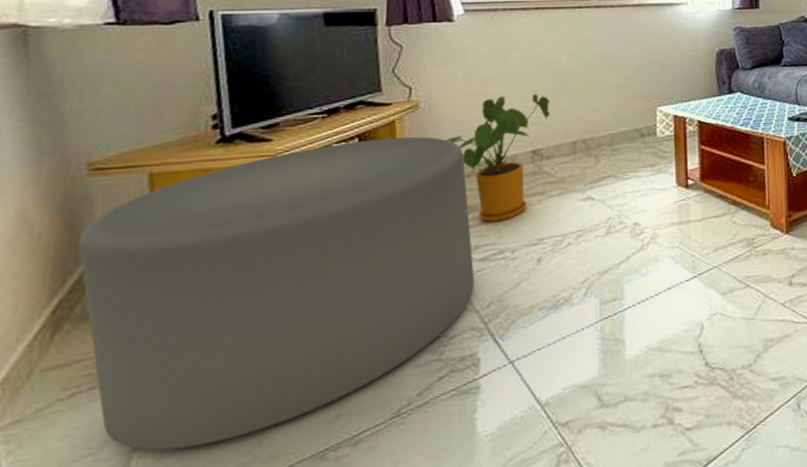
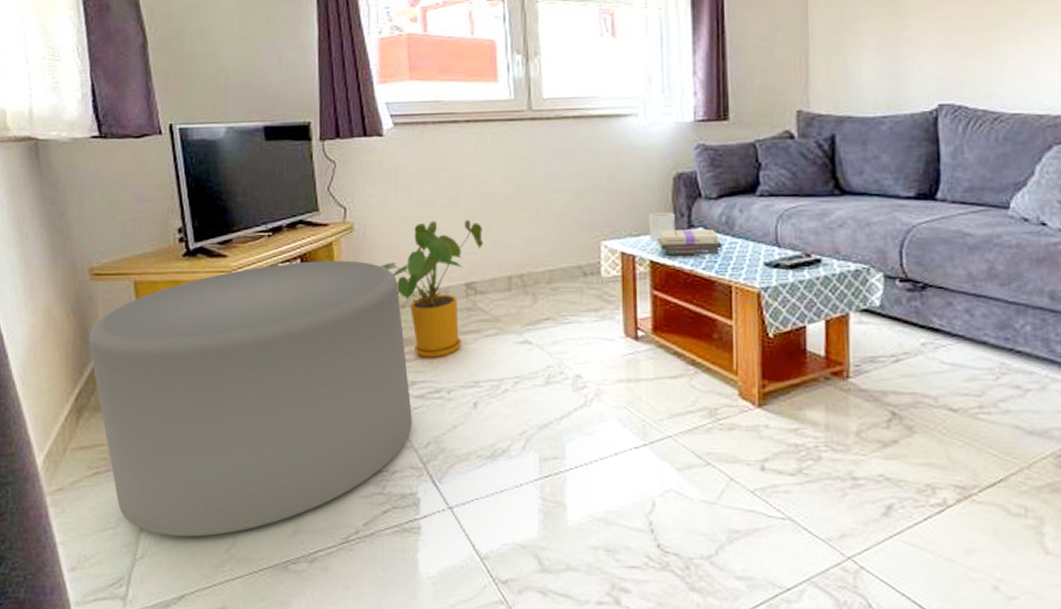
mug: none [697,81,719,106] -> present [649,212,676,242]
books: none [703,93,756,116] -> present [656,229,722,256]

